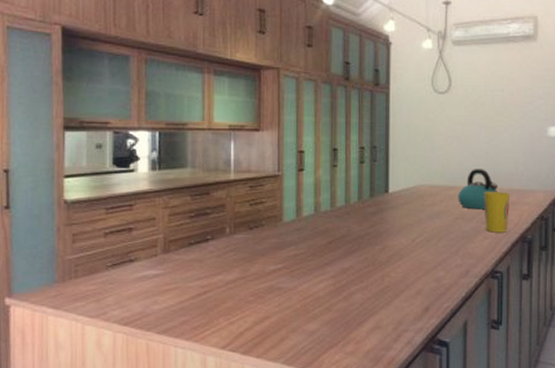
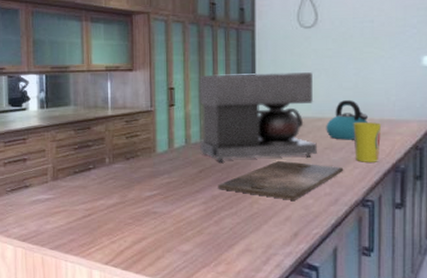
coffee maker: none [330,137,449,233] -> present [198,72,317,163]
cutting board: none [348,230,475,273] -> present [218,160,344,200]

